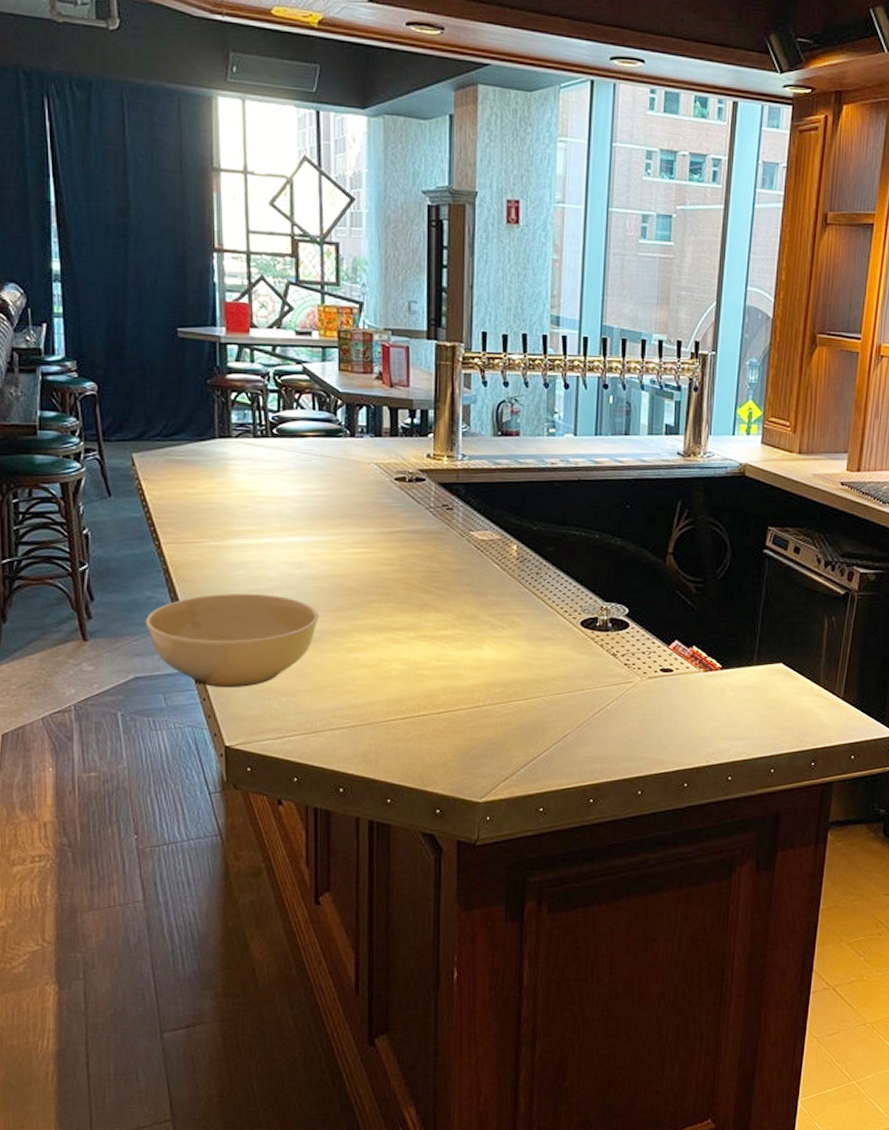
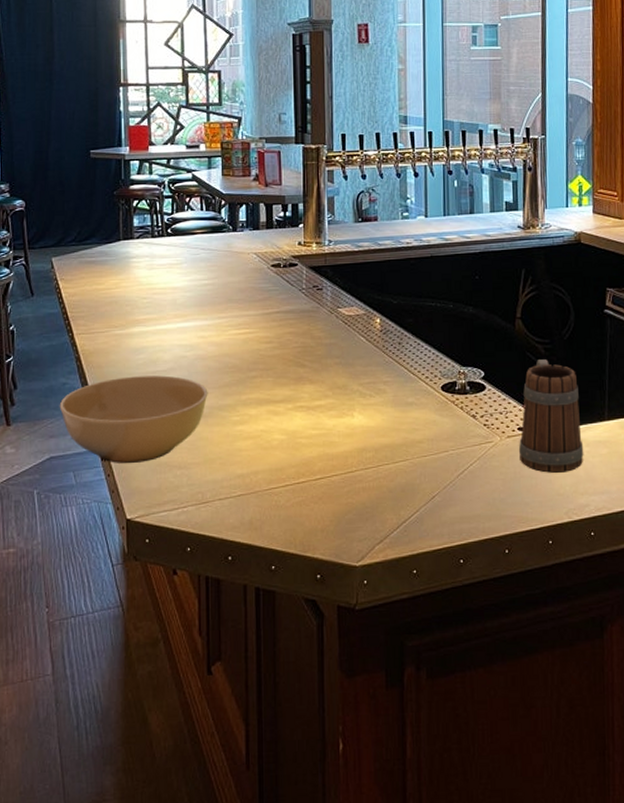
beer mug: none [659,599,729,716] -> present [518,359,584,473]

